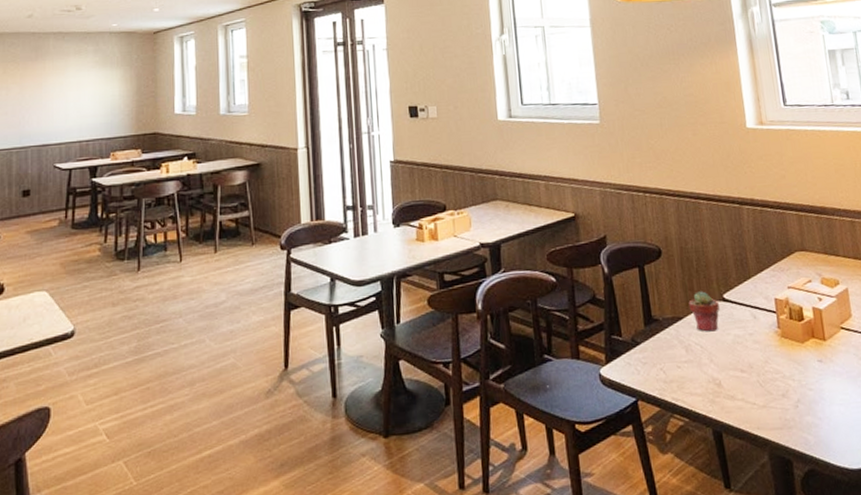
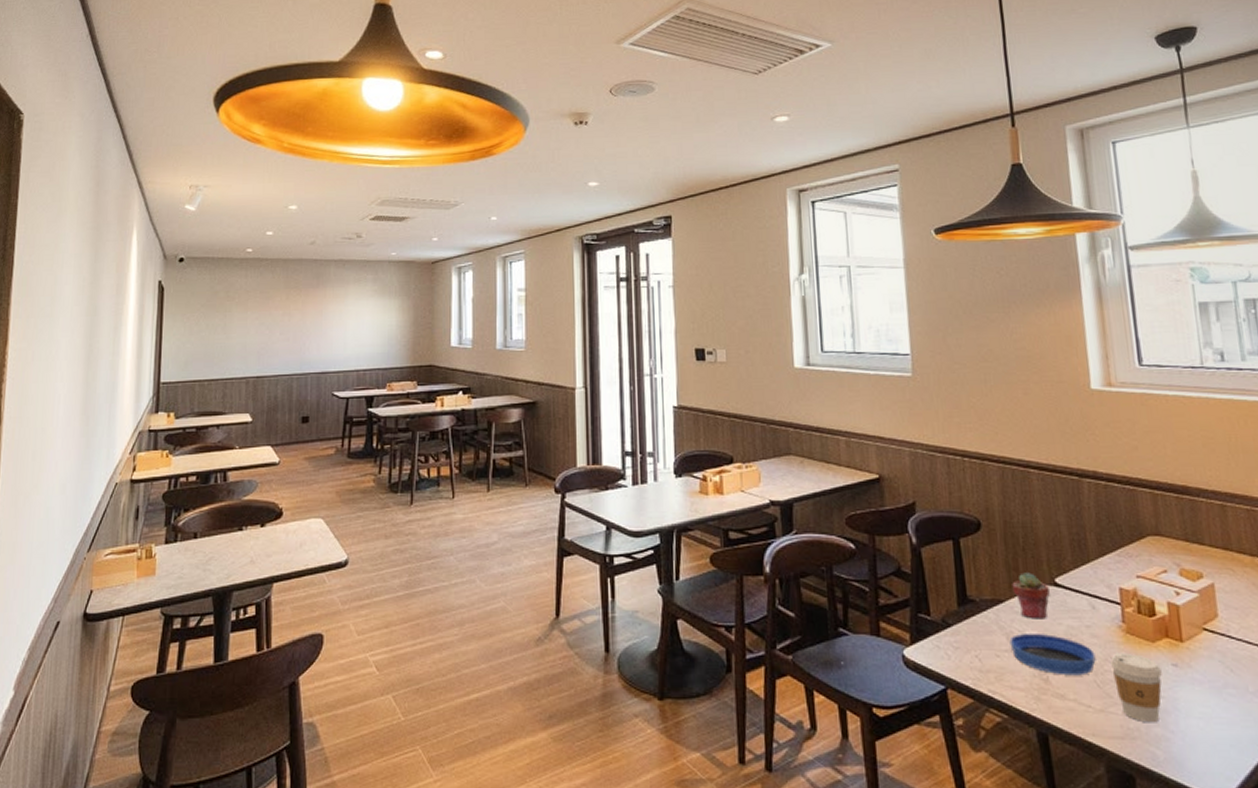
bowl: none [688,343,758,379] -> present [1009,632,1096,676]
coffee cup: none [769,354,811,413] -> present [1110,652,1162,723]

